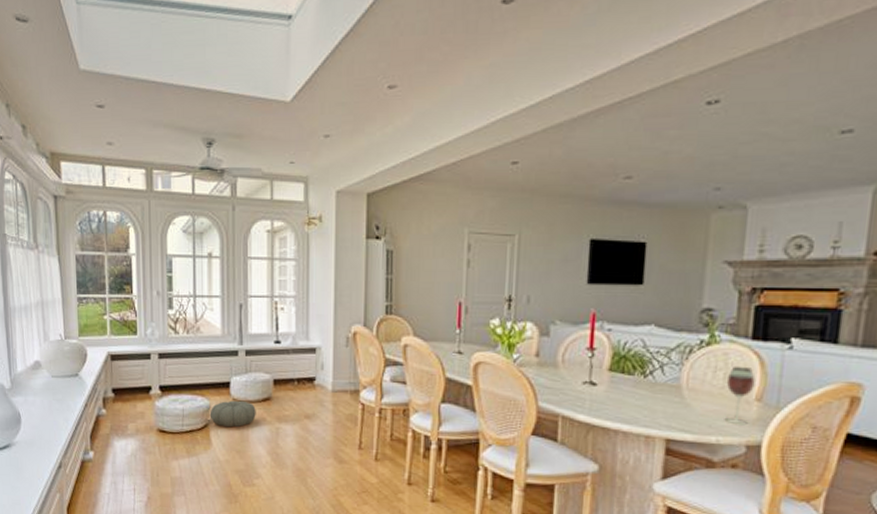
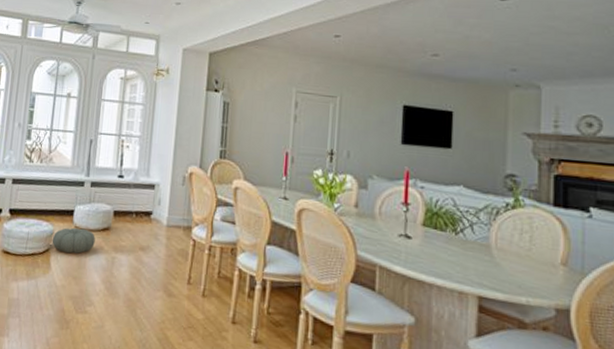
wineglass: present [724,366,756,426] -> none [532,229,559,289]

